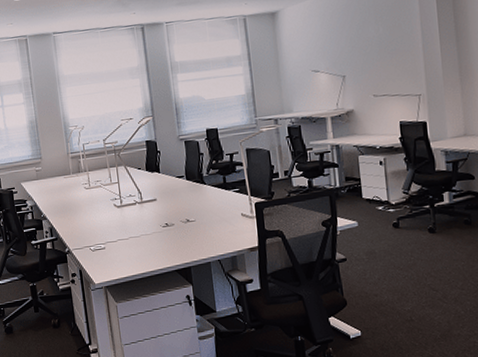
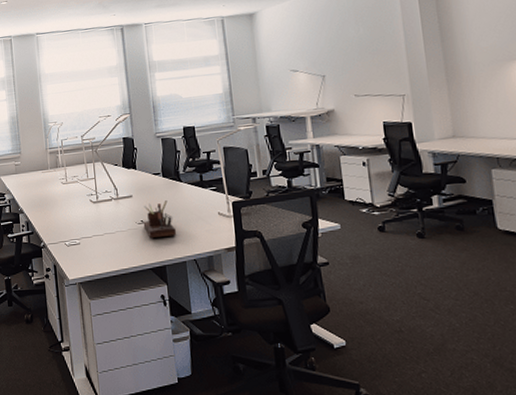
desk organizer: none [168,203,201,241] -> present [143,200,177,239]

